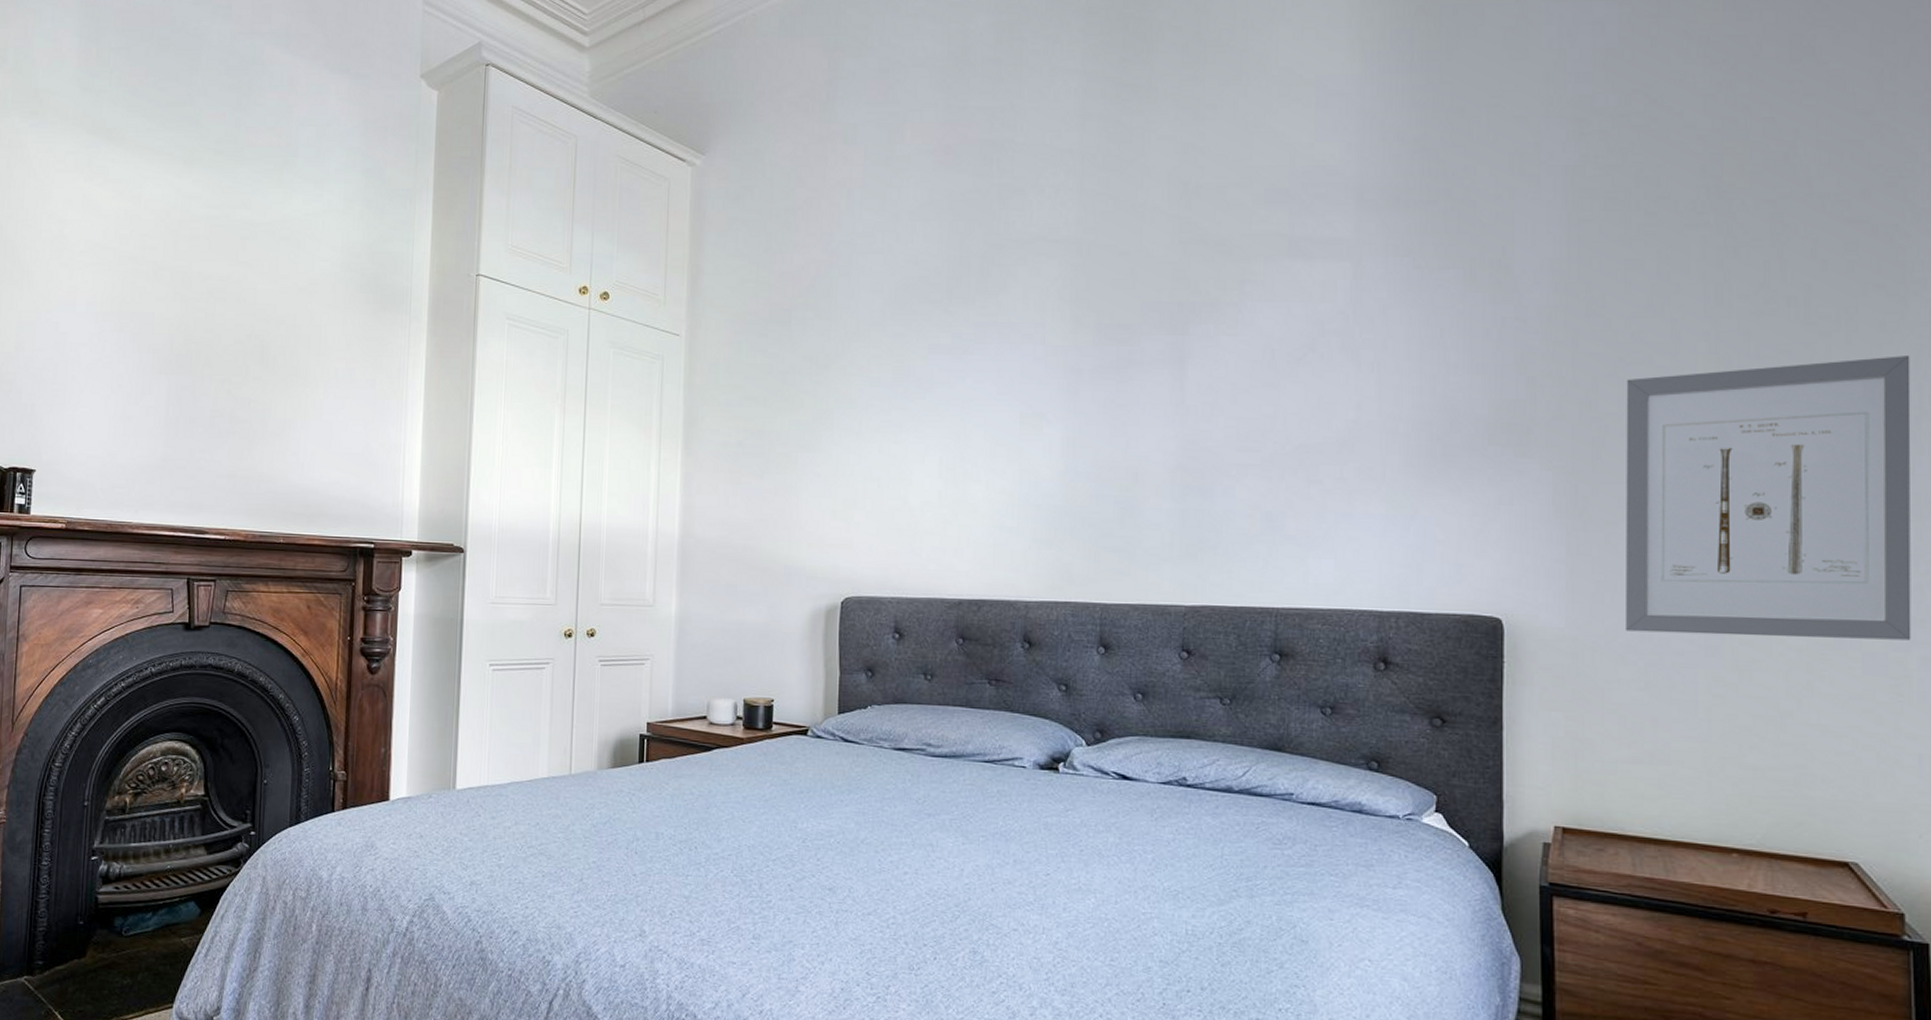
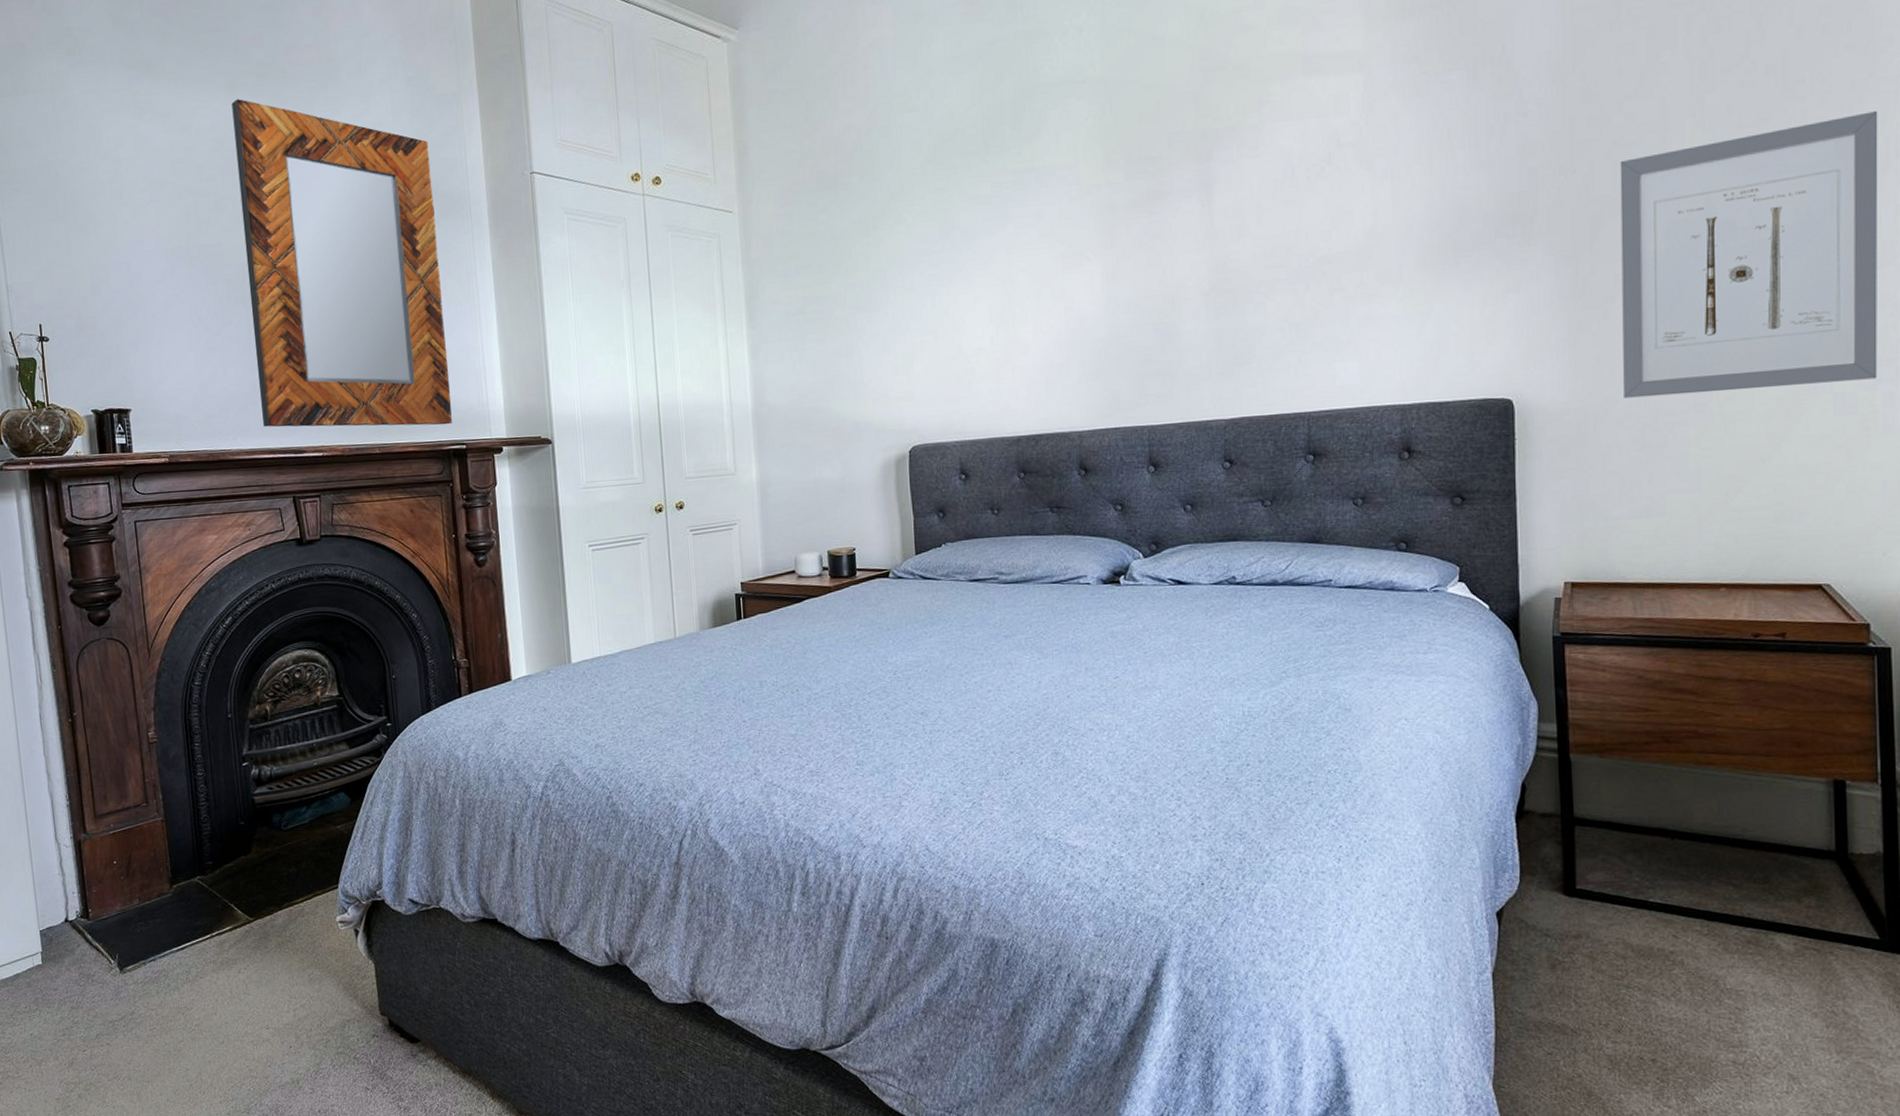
home mirror: none [168,173,377,521] -> present [231,99,452,427]

